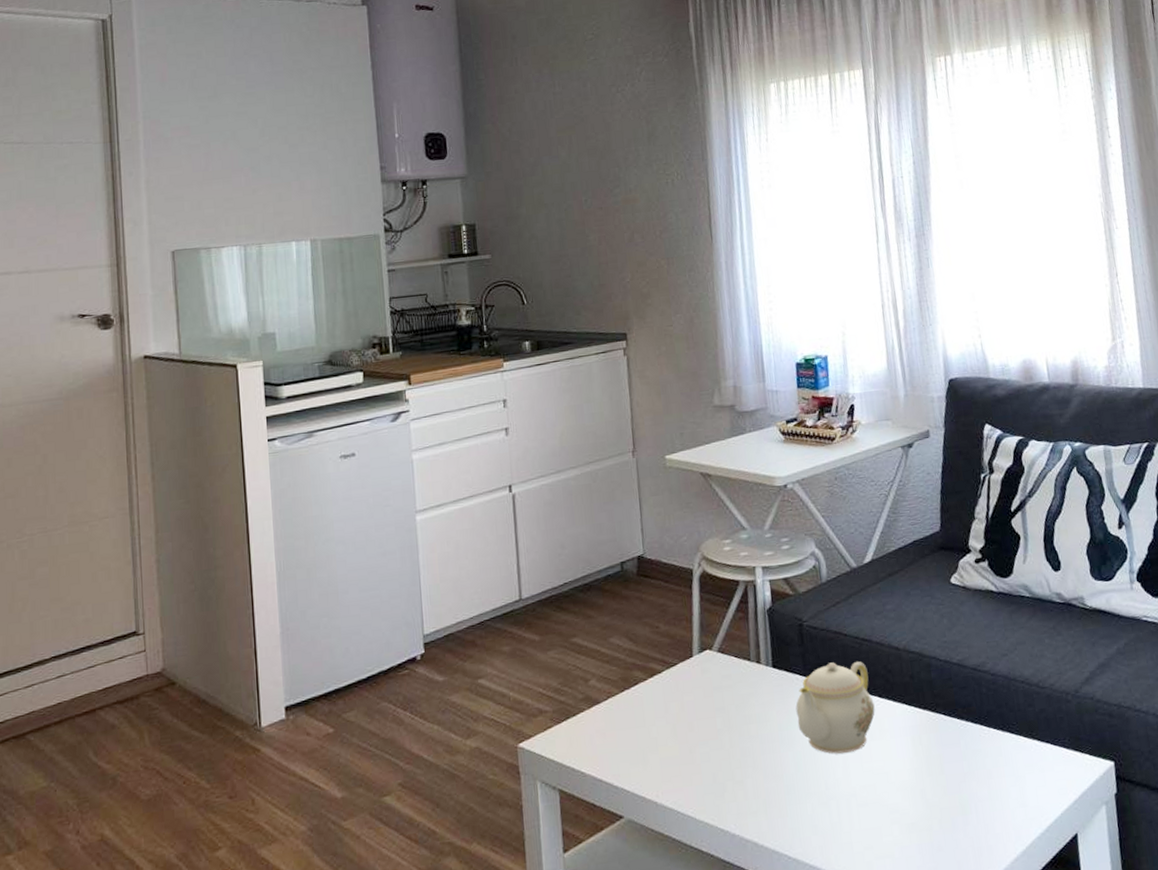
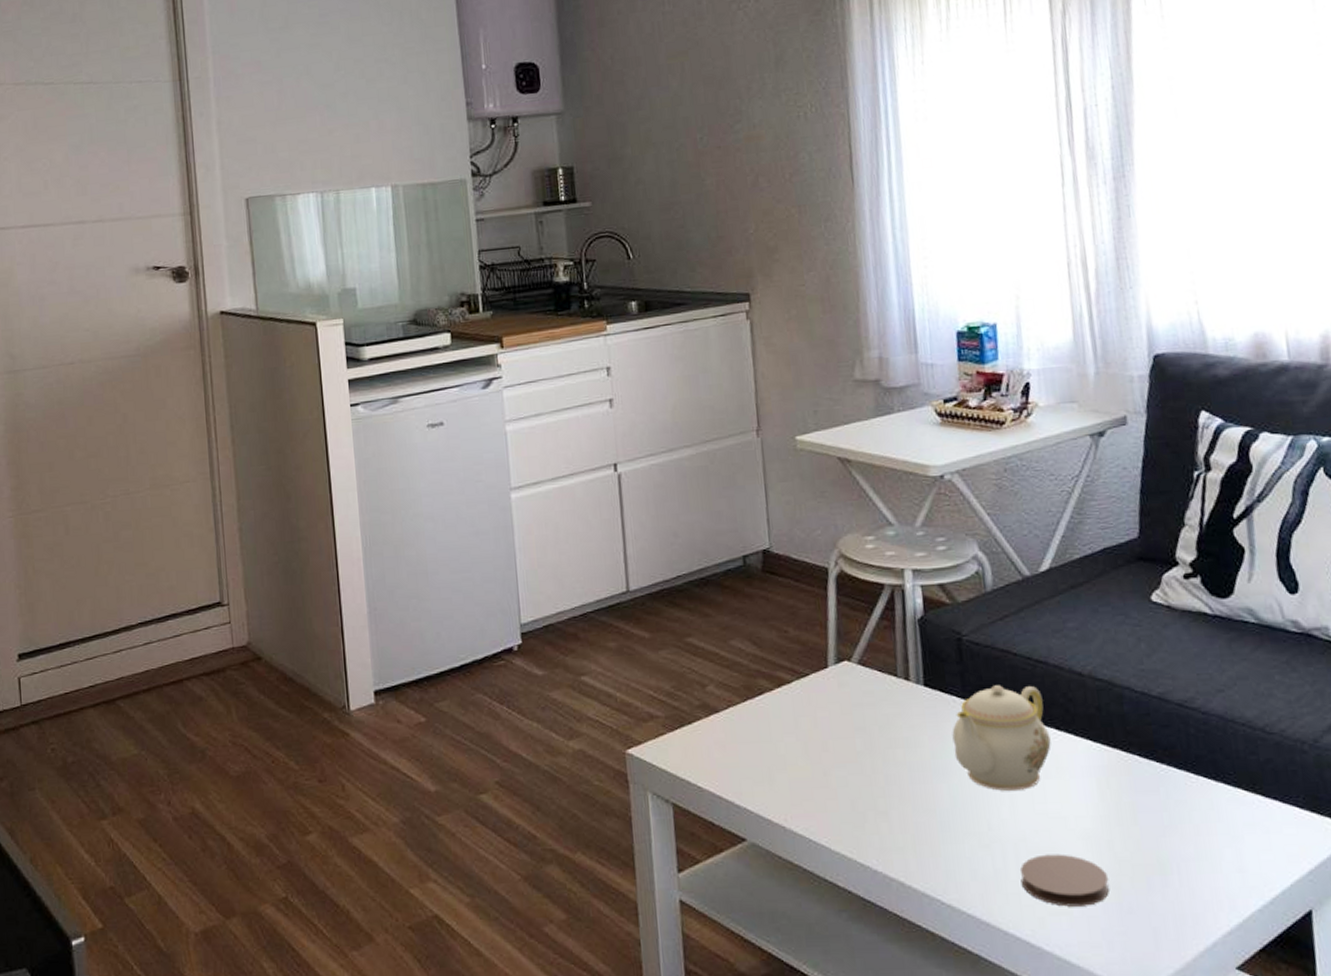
coaster: none [851,804,923,850] -> present [1019,854,1109,907]

